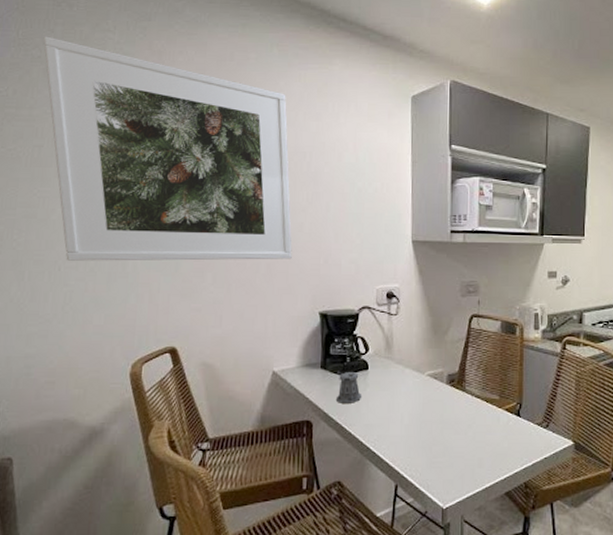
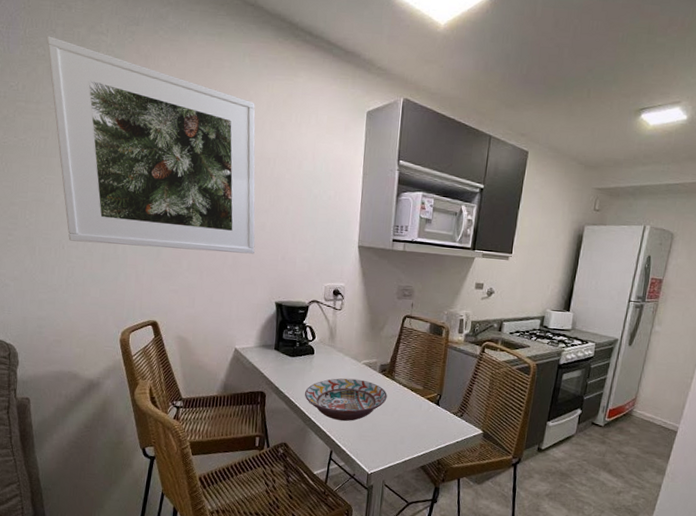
pepper shaker: present [335,371,362,403] -> none [285,353,308,381]
decorative bowl: none [359,394,458,447] -> present [304,378,387,421]

